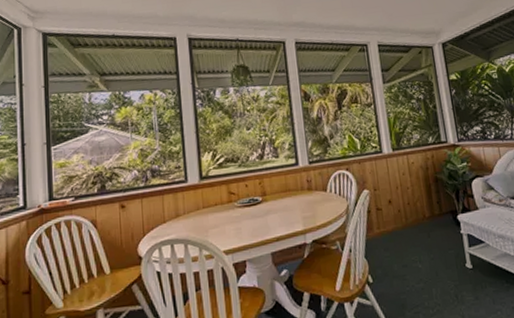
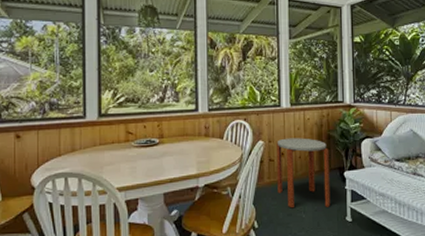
side table: none [382,183,447,259] -> present [277,138,331,208]

